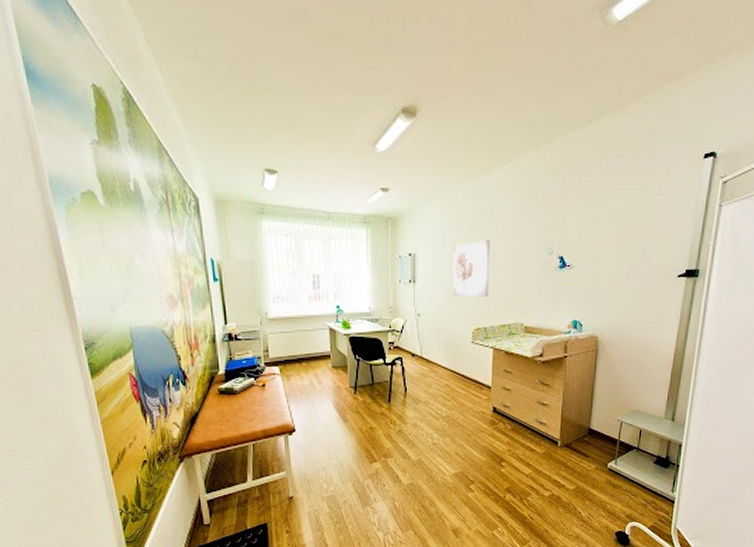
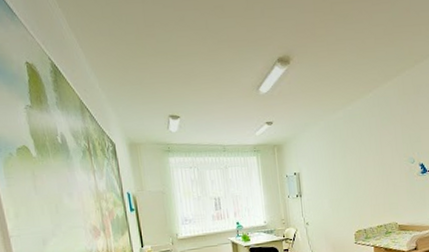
wall art: present [452,239,490,297] -> none [330,155,365,205]

